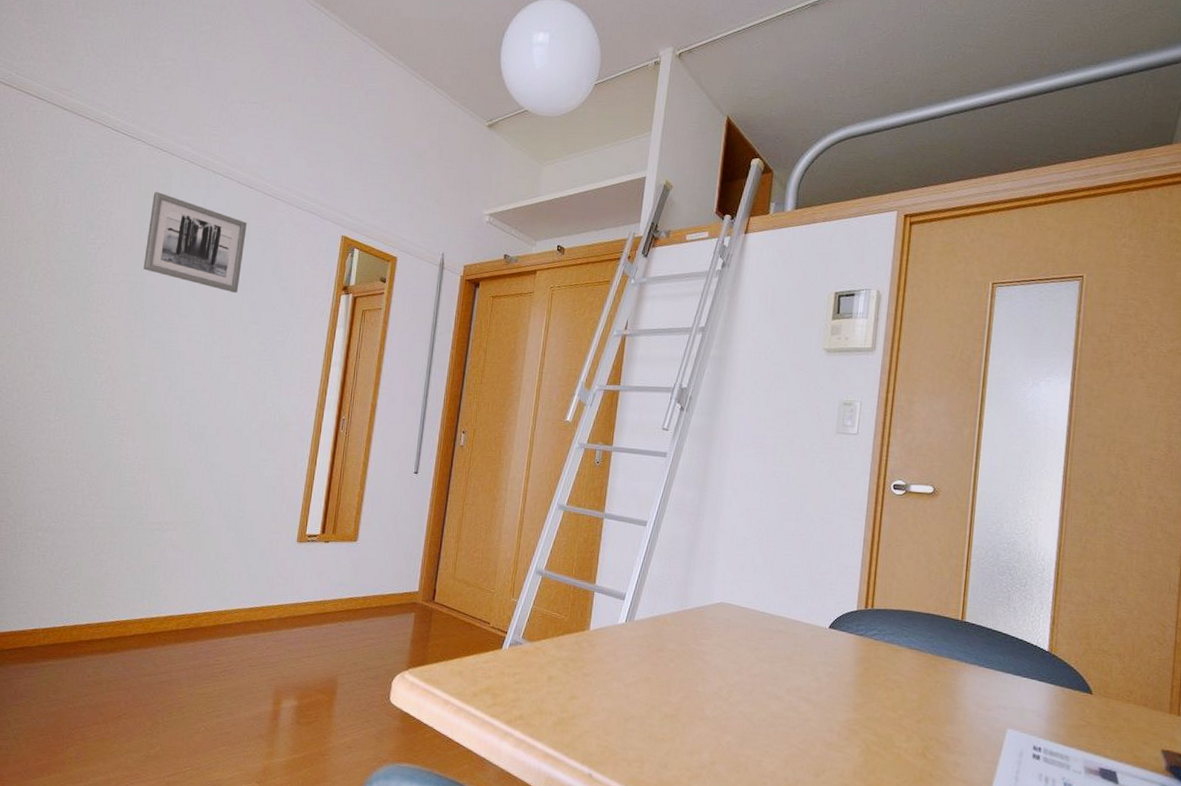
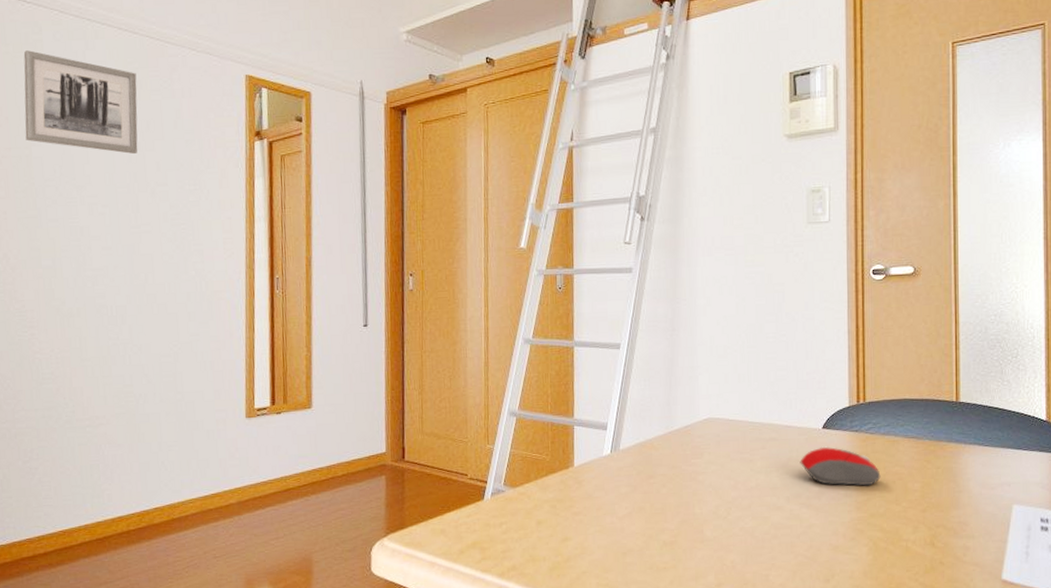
computer mouse: none [803,645,881,690] -> present [800,446,881,486]

